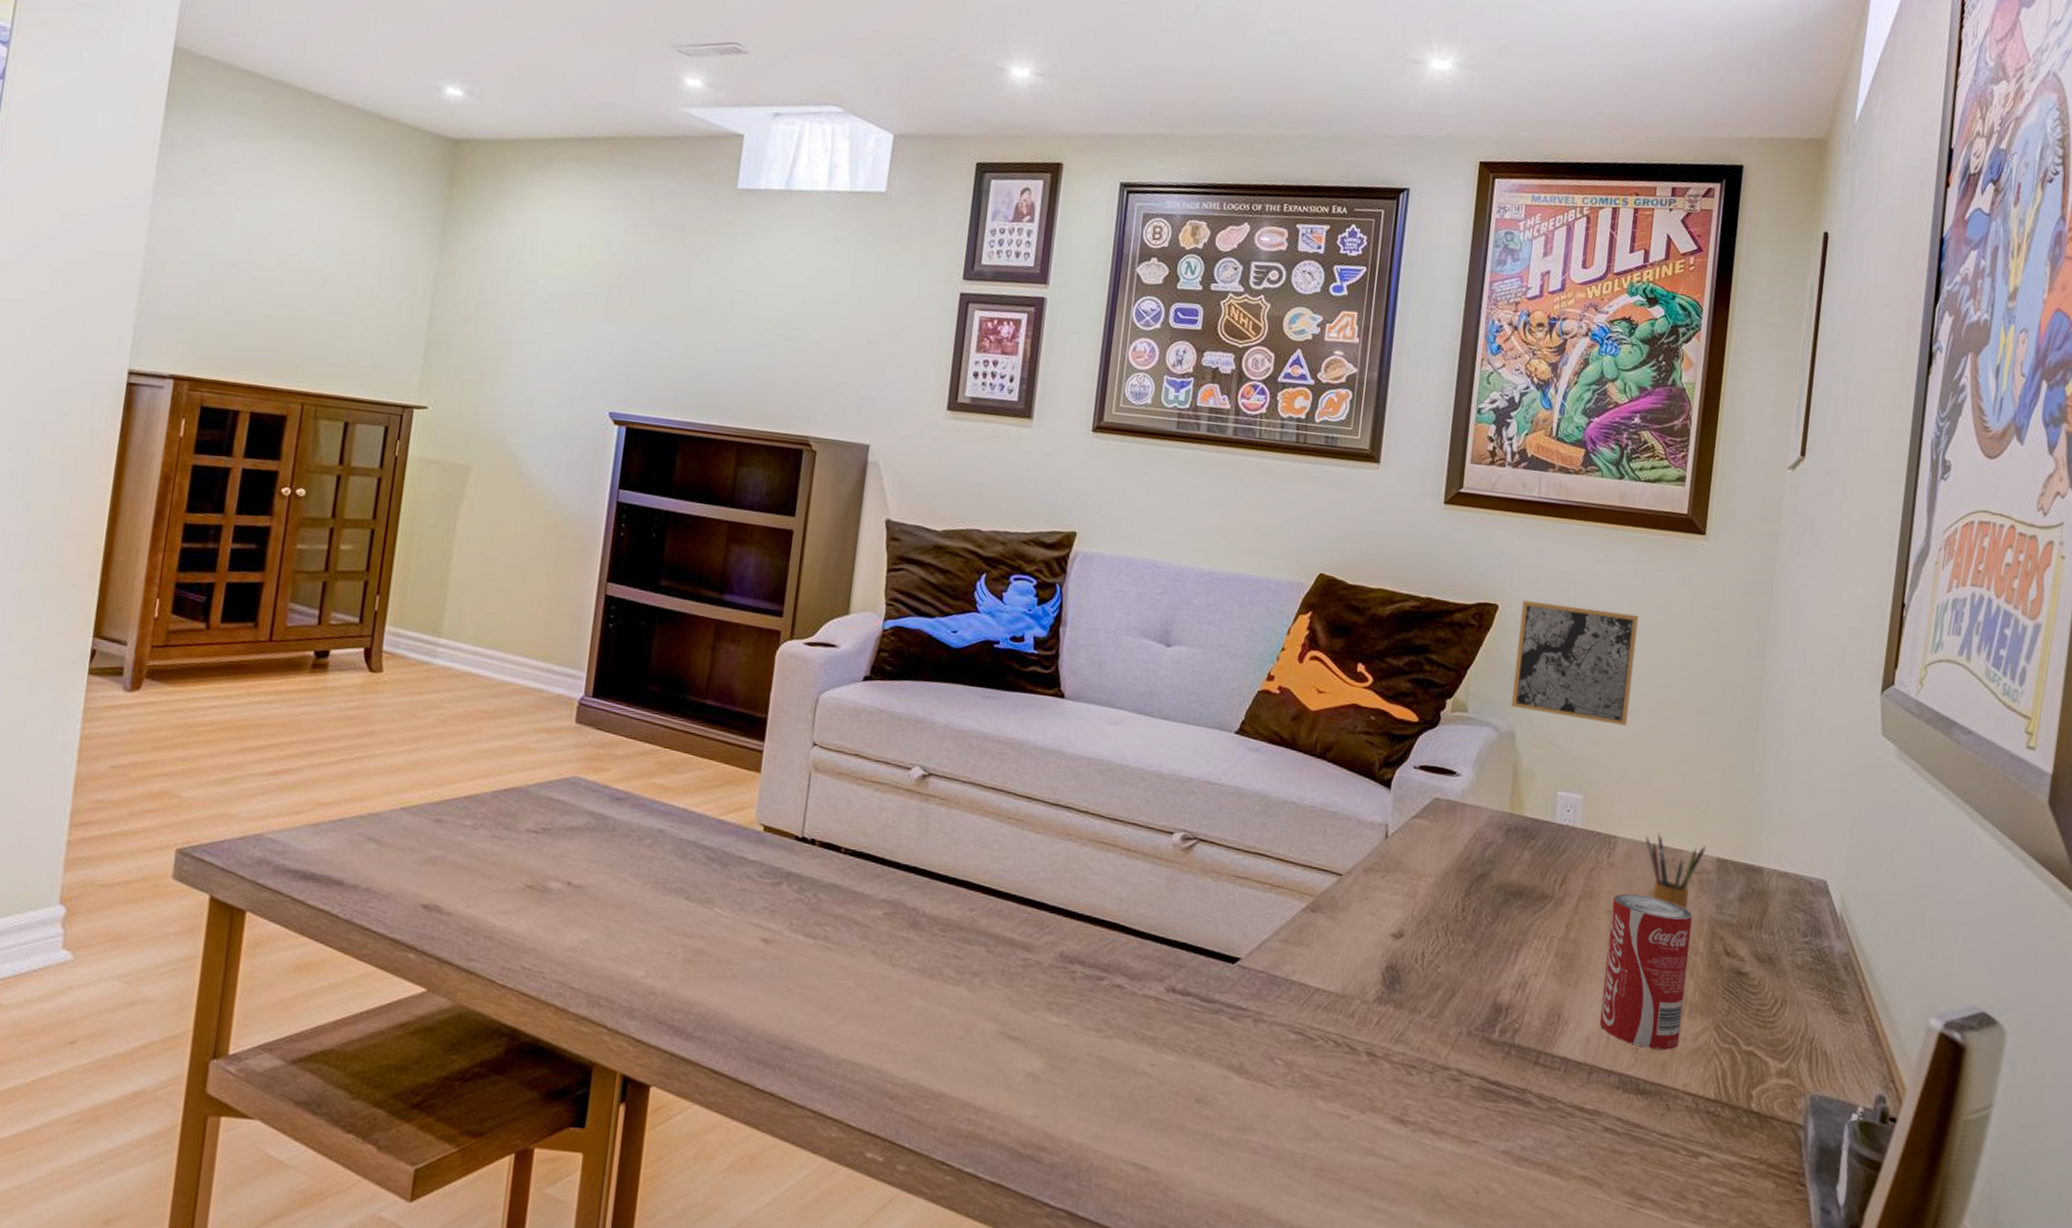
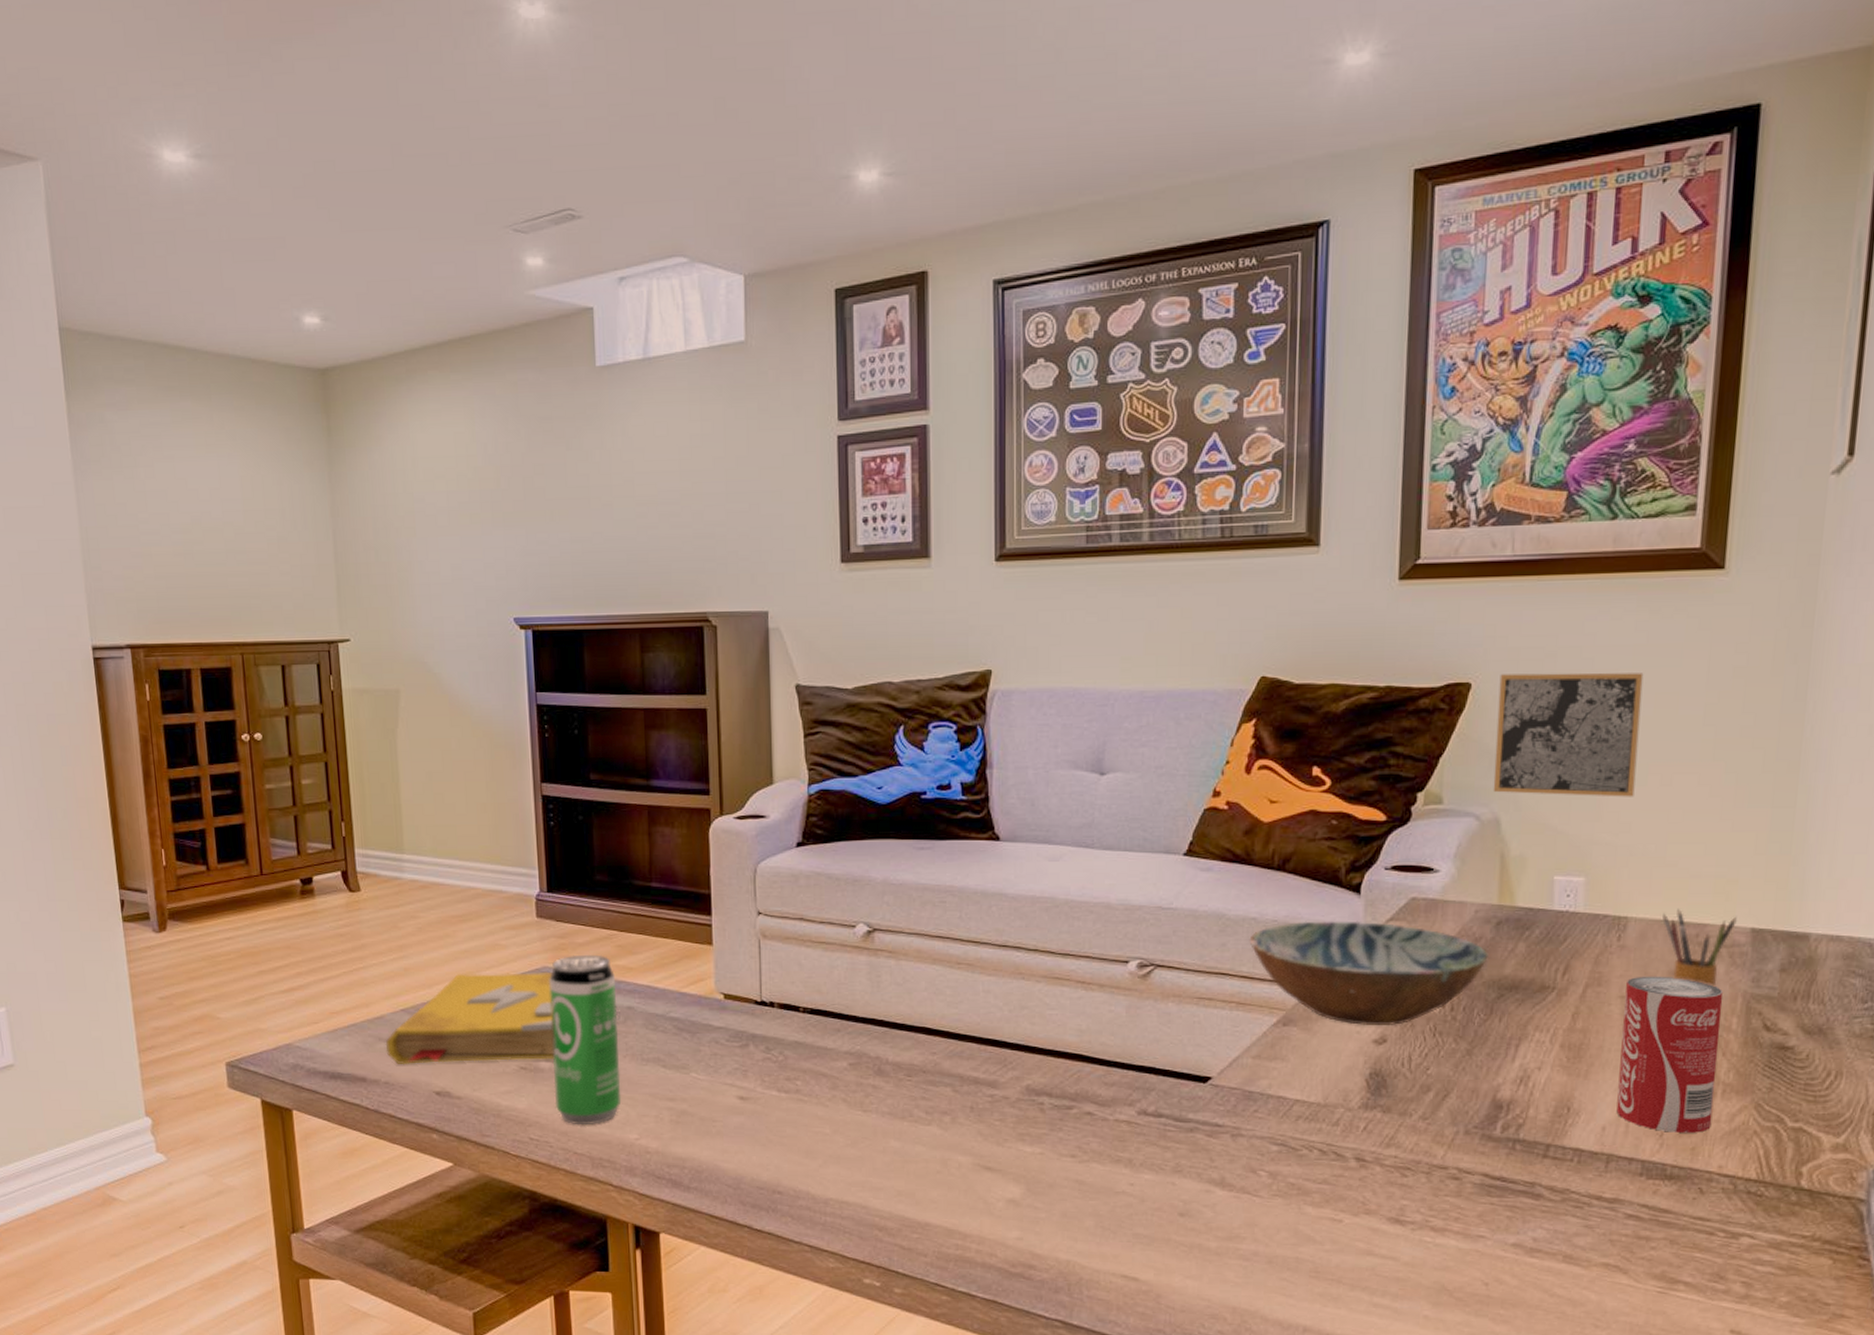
spell book: none [373,773,582,880] -> present [385,971,555,1065]
beverage can: none [557,767,650,957] -> present [549,954,622,1124]
bowl: none [1287,810,1498,921] -> present [1249,921,1489,1025]

